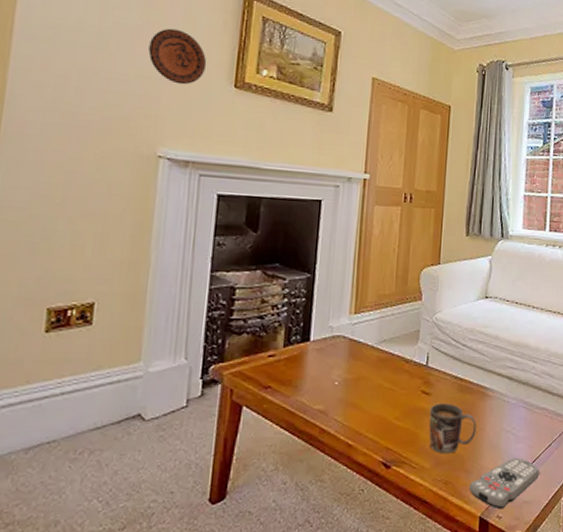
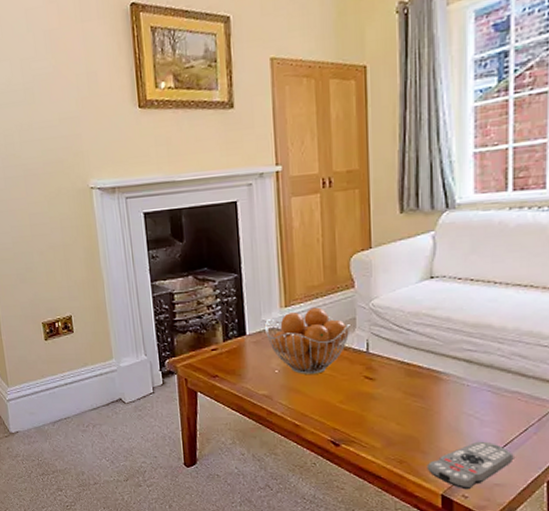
decorative plate: present [148,28,207,85] -> none [62,65,112,118]
fruit basket: none [331,316,414,387] -> present [265,307,350,374]
mug: present [429,403,477,454] -> none [376,388,431,435]

